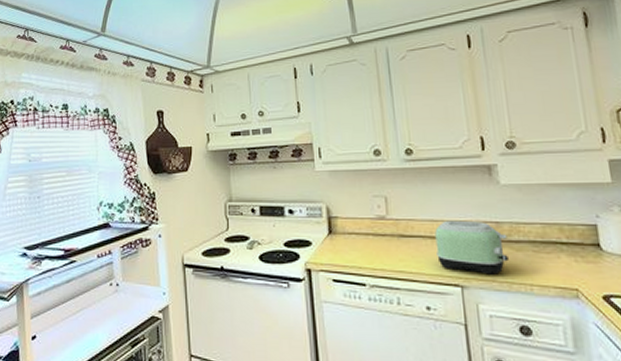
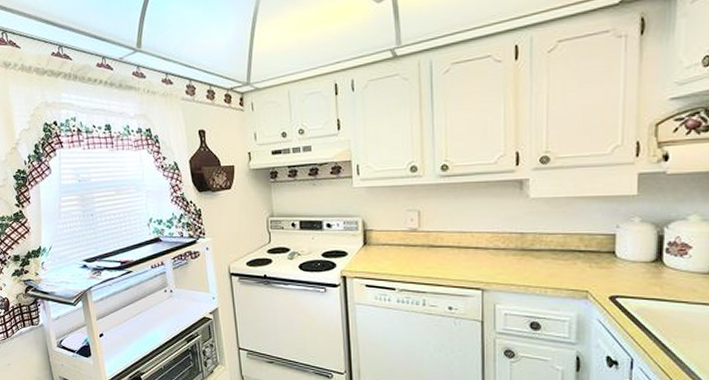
toaster: present [435,220,509,275] -> none [462,231,530,279]

